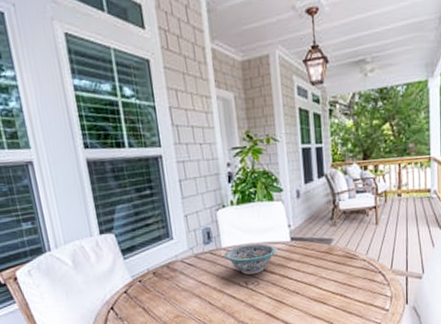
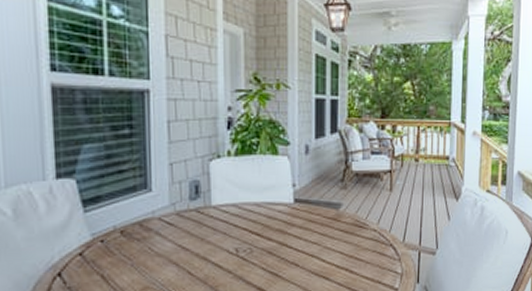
decorative bowl: present [224,243,277,275] -> none [213,203,277,240]

